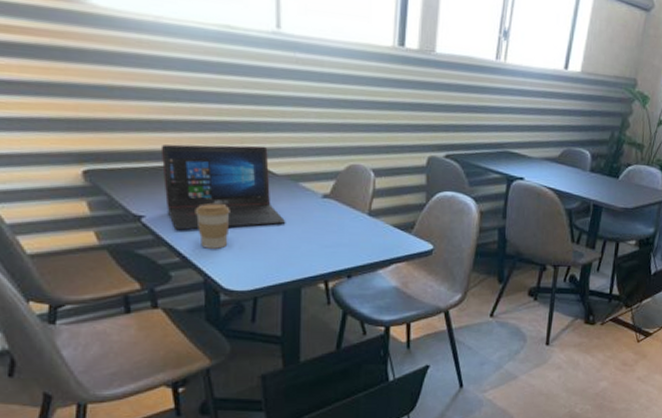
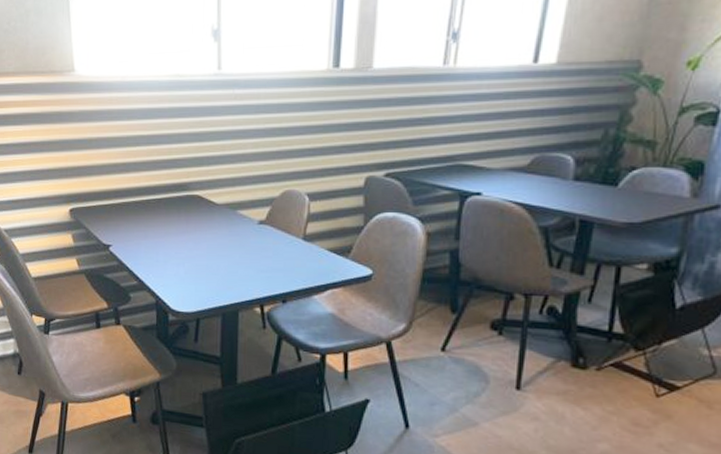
laptop: present [160,144,286,230] -> none [124,178,225,257]
coffee cup: present [195,203,230,249] -> none [149,232,178,274]

